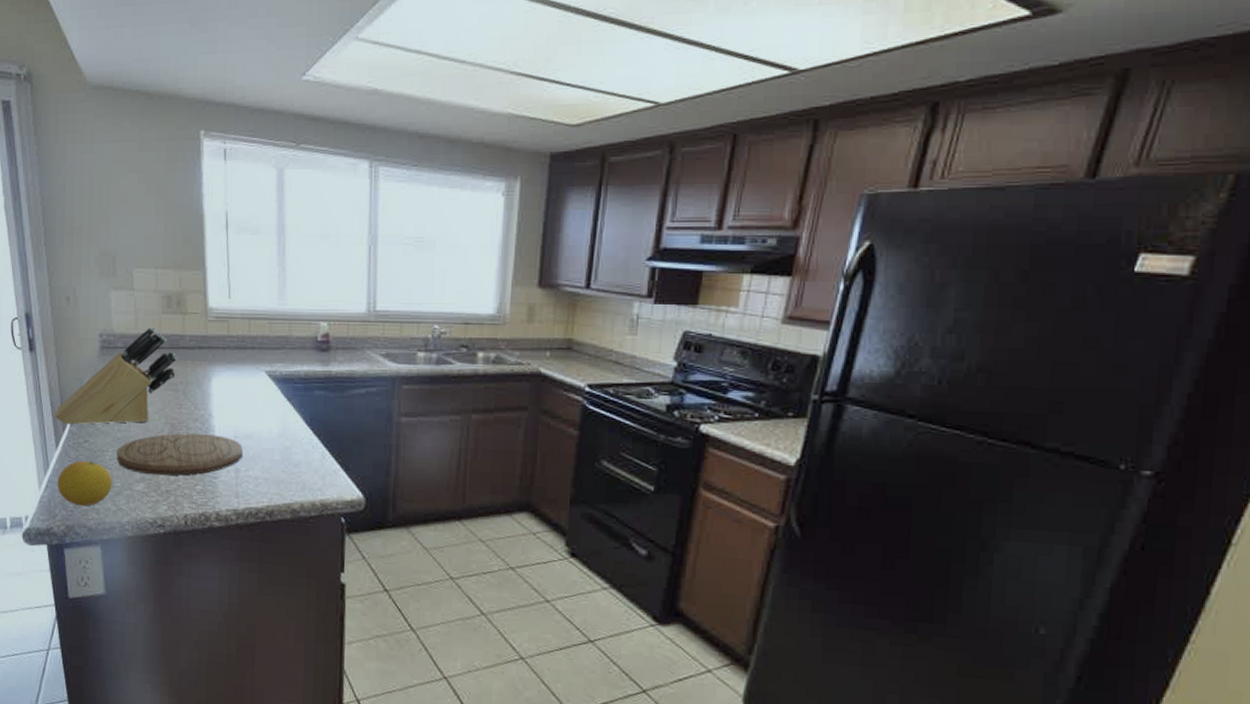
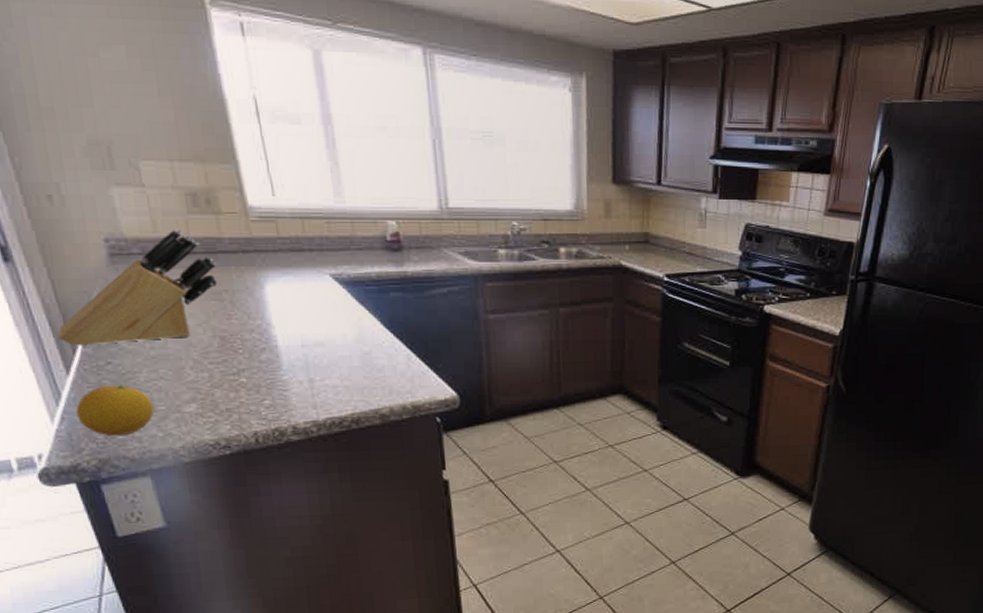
cutting board: present [116,433,243,476] -> none [153,345,316,394]

